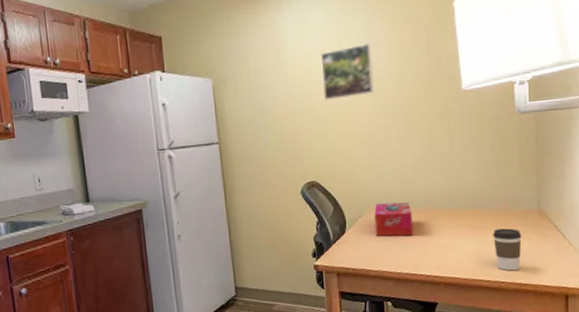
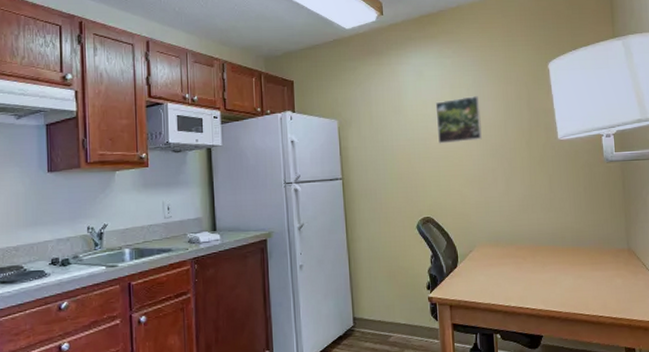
tissue box: present [374,202,413,237] -> none [483,238,519,271]
coffee cup: present [493,228,522,271] -> none [590,265,615,306]

